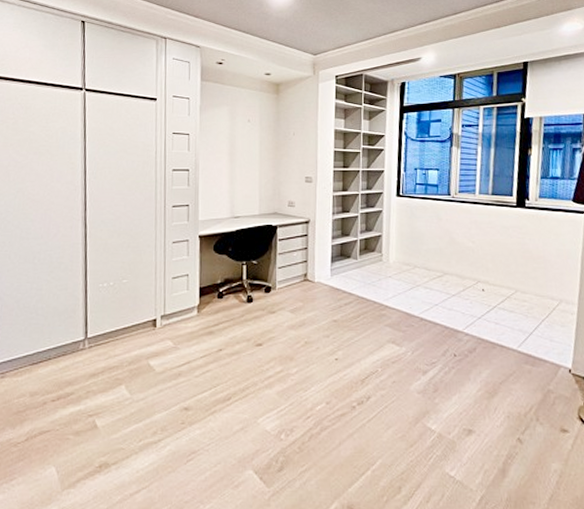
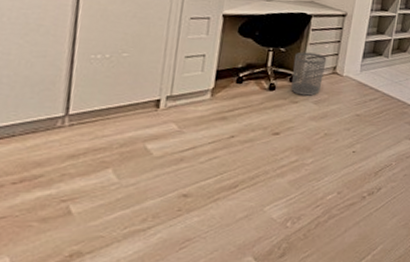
waste bin: none [266,262,297,305] -> present [291,52,327,96]

